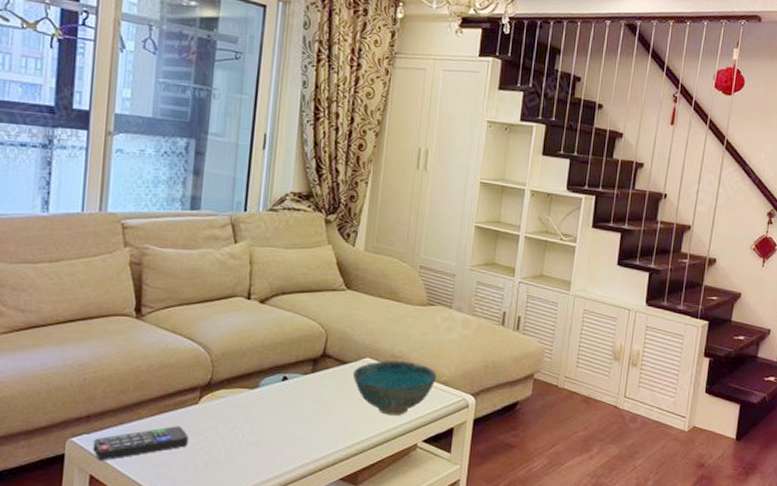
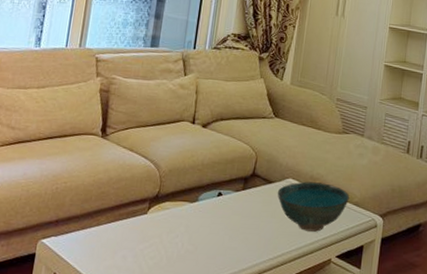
remote control: present [93,426,188,461] -> none [58,232,137,262]

